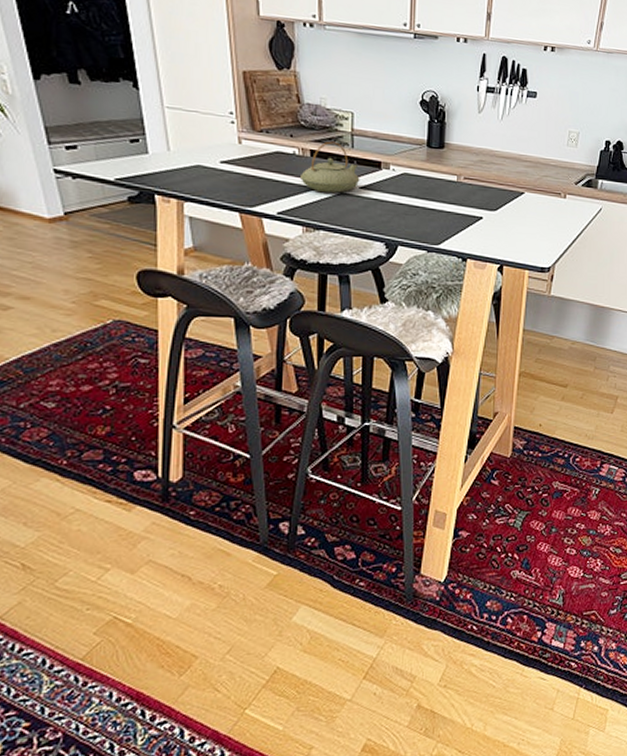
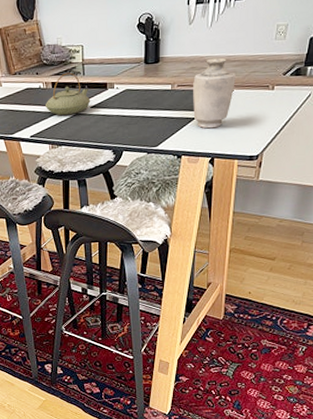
vase: none [481,154,527,232] -> present [193,57,235,129]

